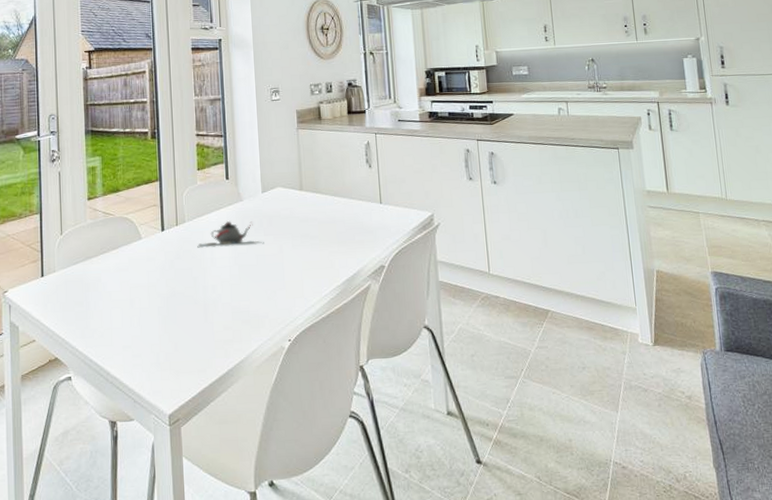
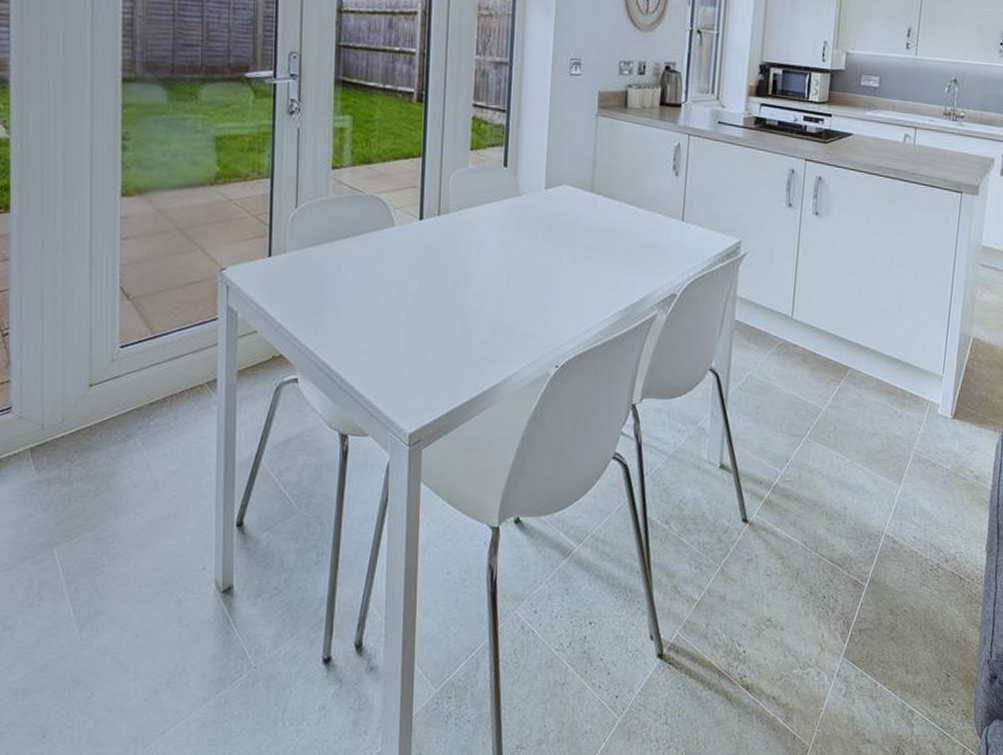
teapot: present [197,220,264,248] -> none [461,217,541,251]

